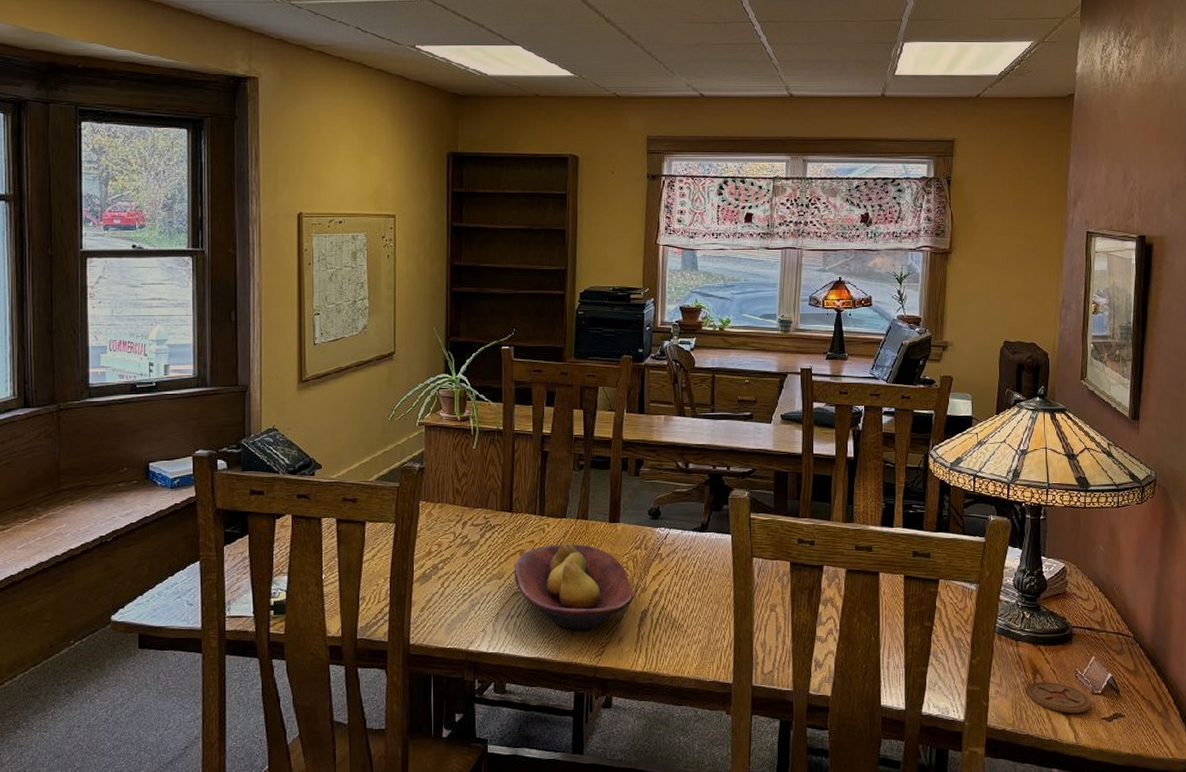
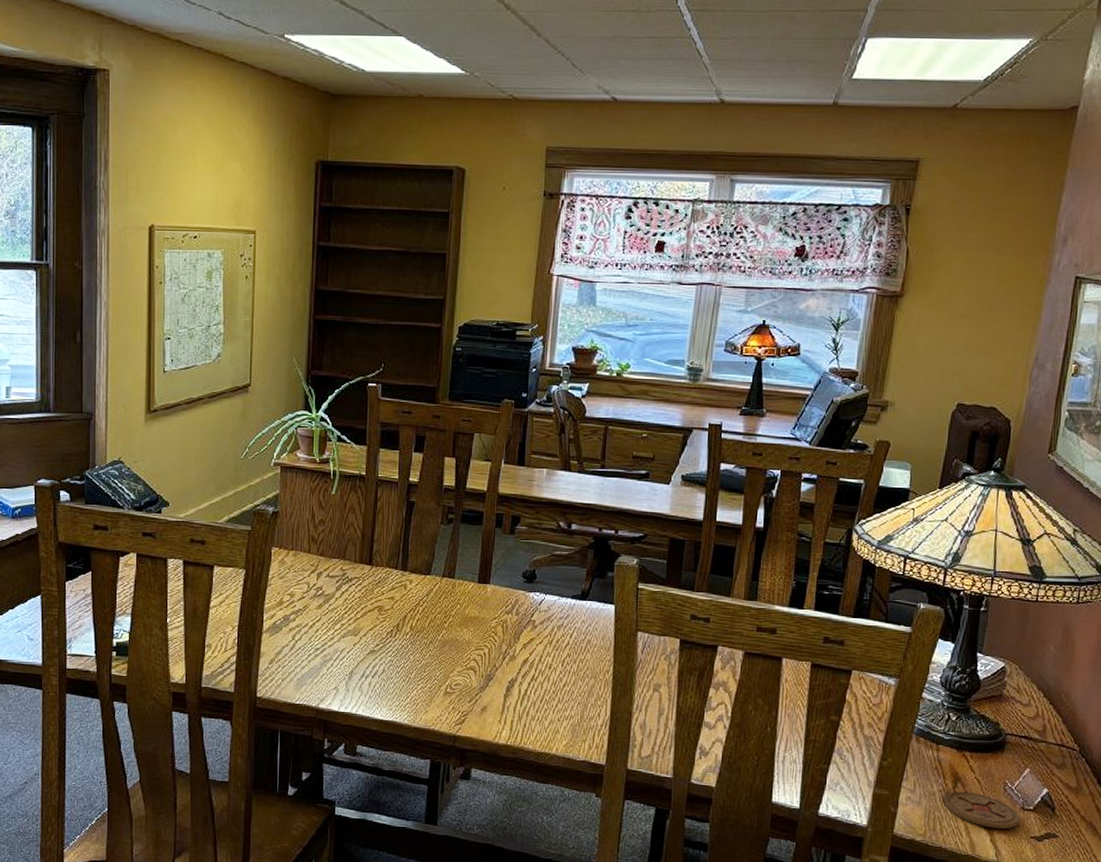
fruit bowl: present [514,542,634,631] -> none [371,601,501,697]

